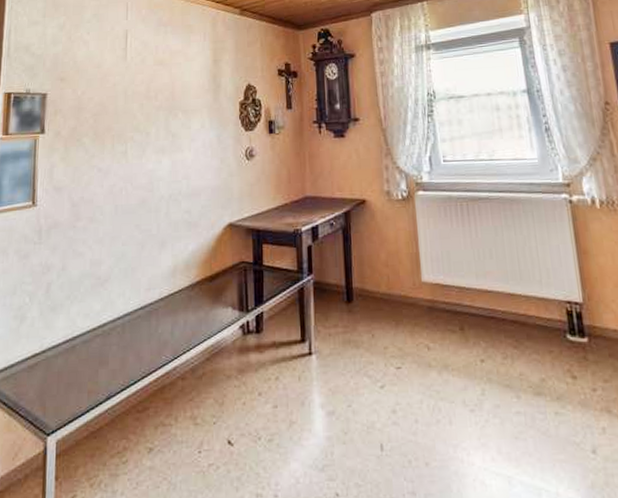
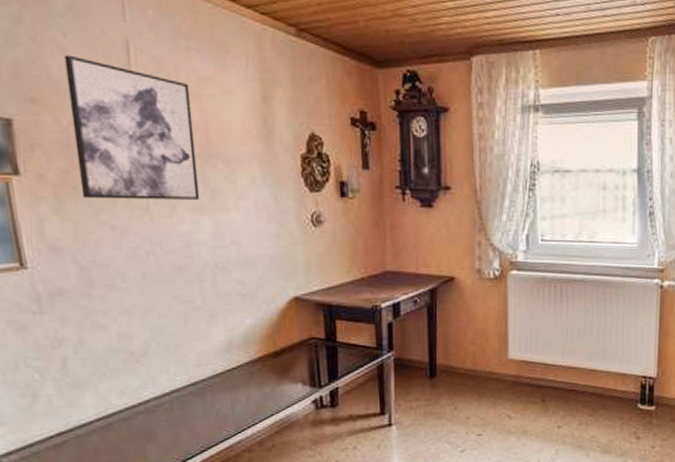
wall art: none [82,46,164,148] -> present [64,55,200,200]

